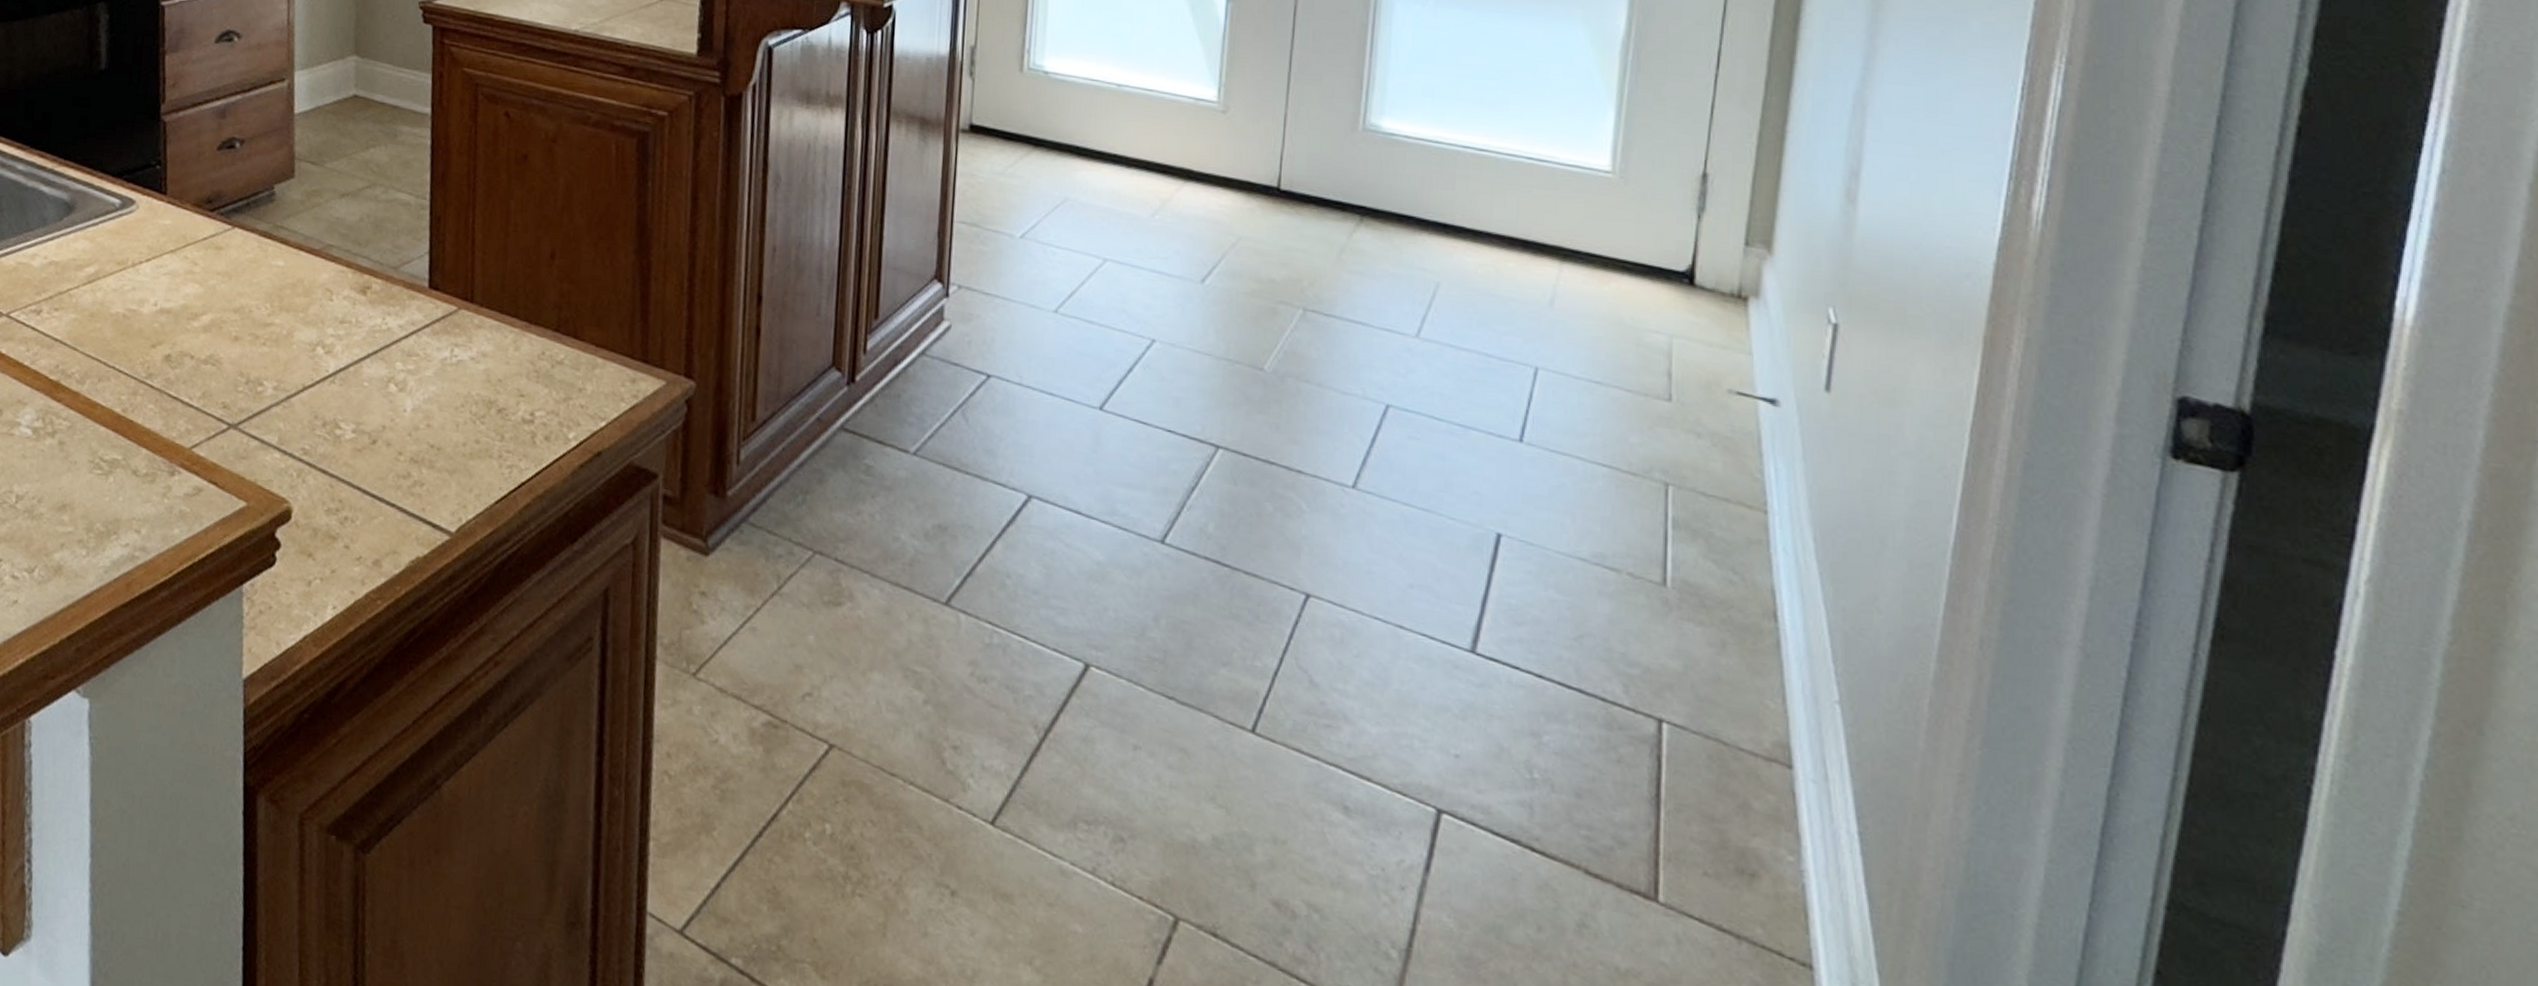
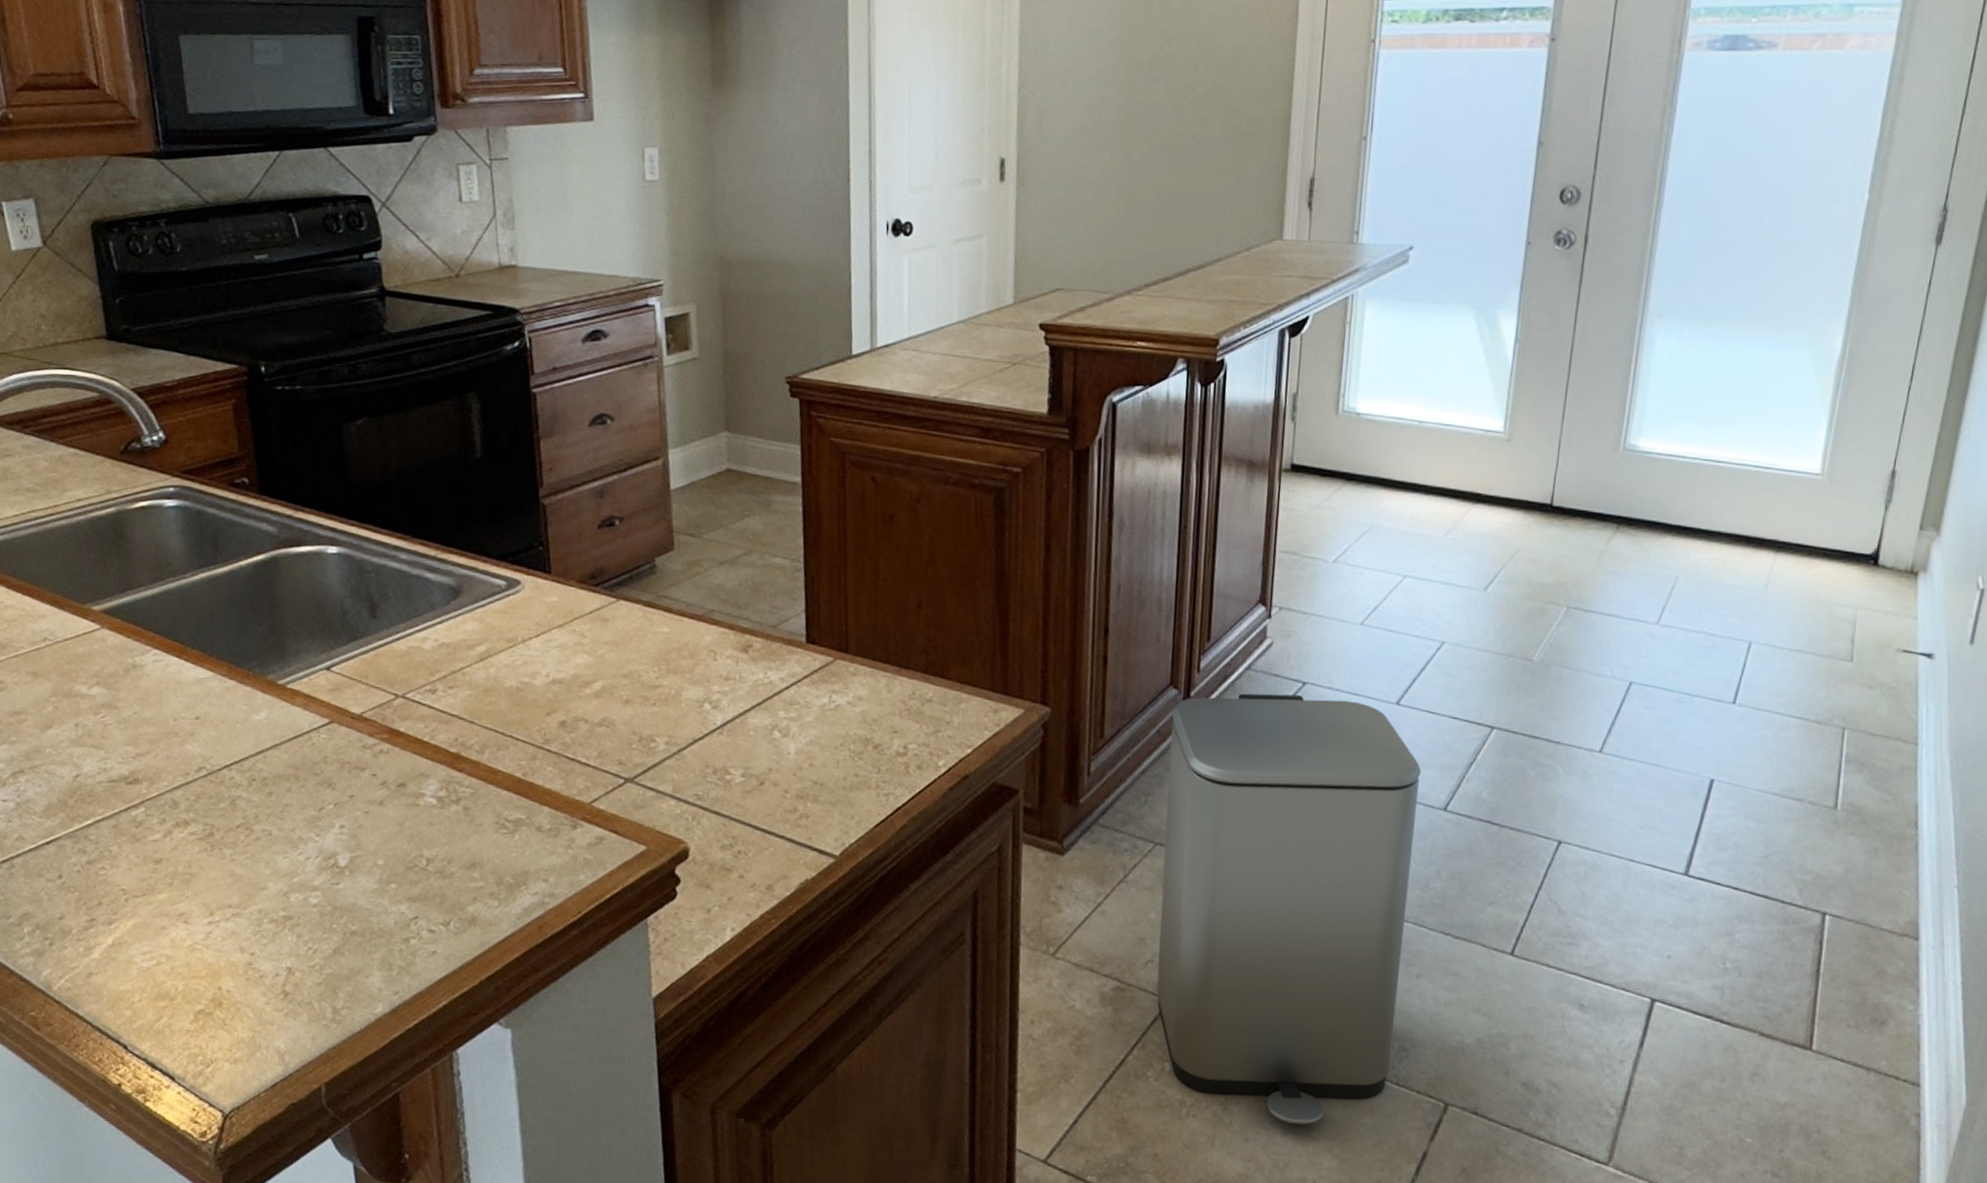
pedal bin: none [815,382,1132,925] -> present [1156,693,1422,1125]

